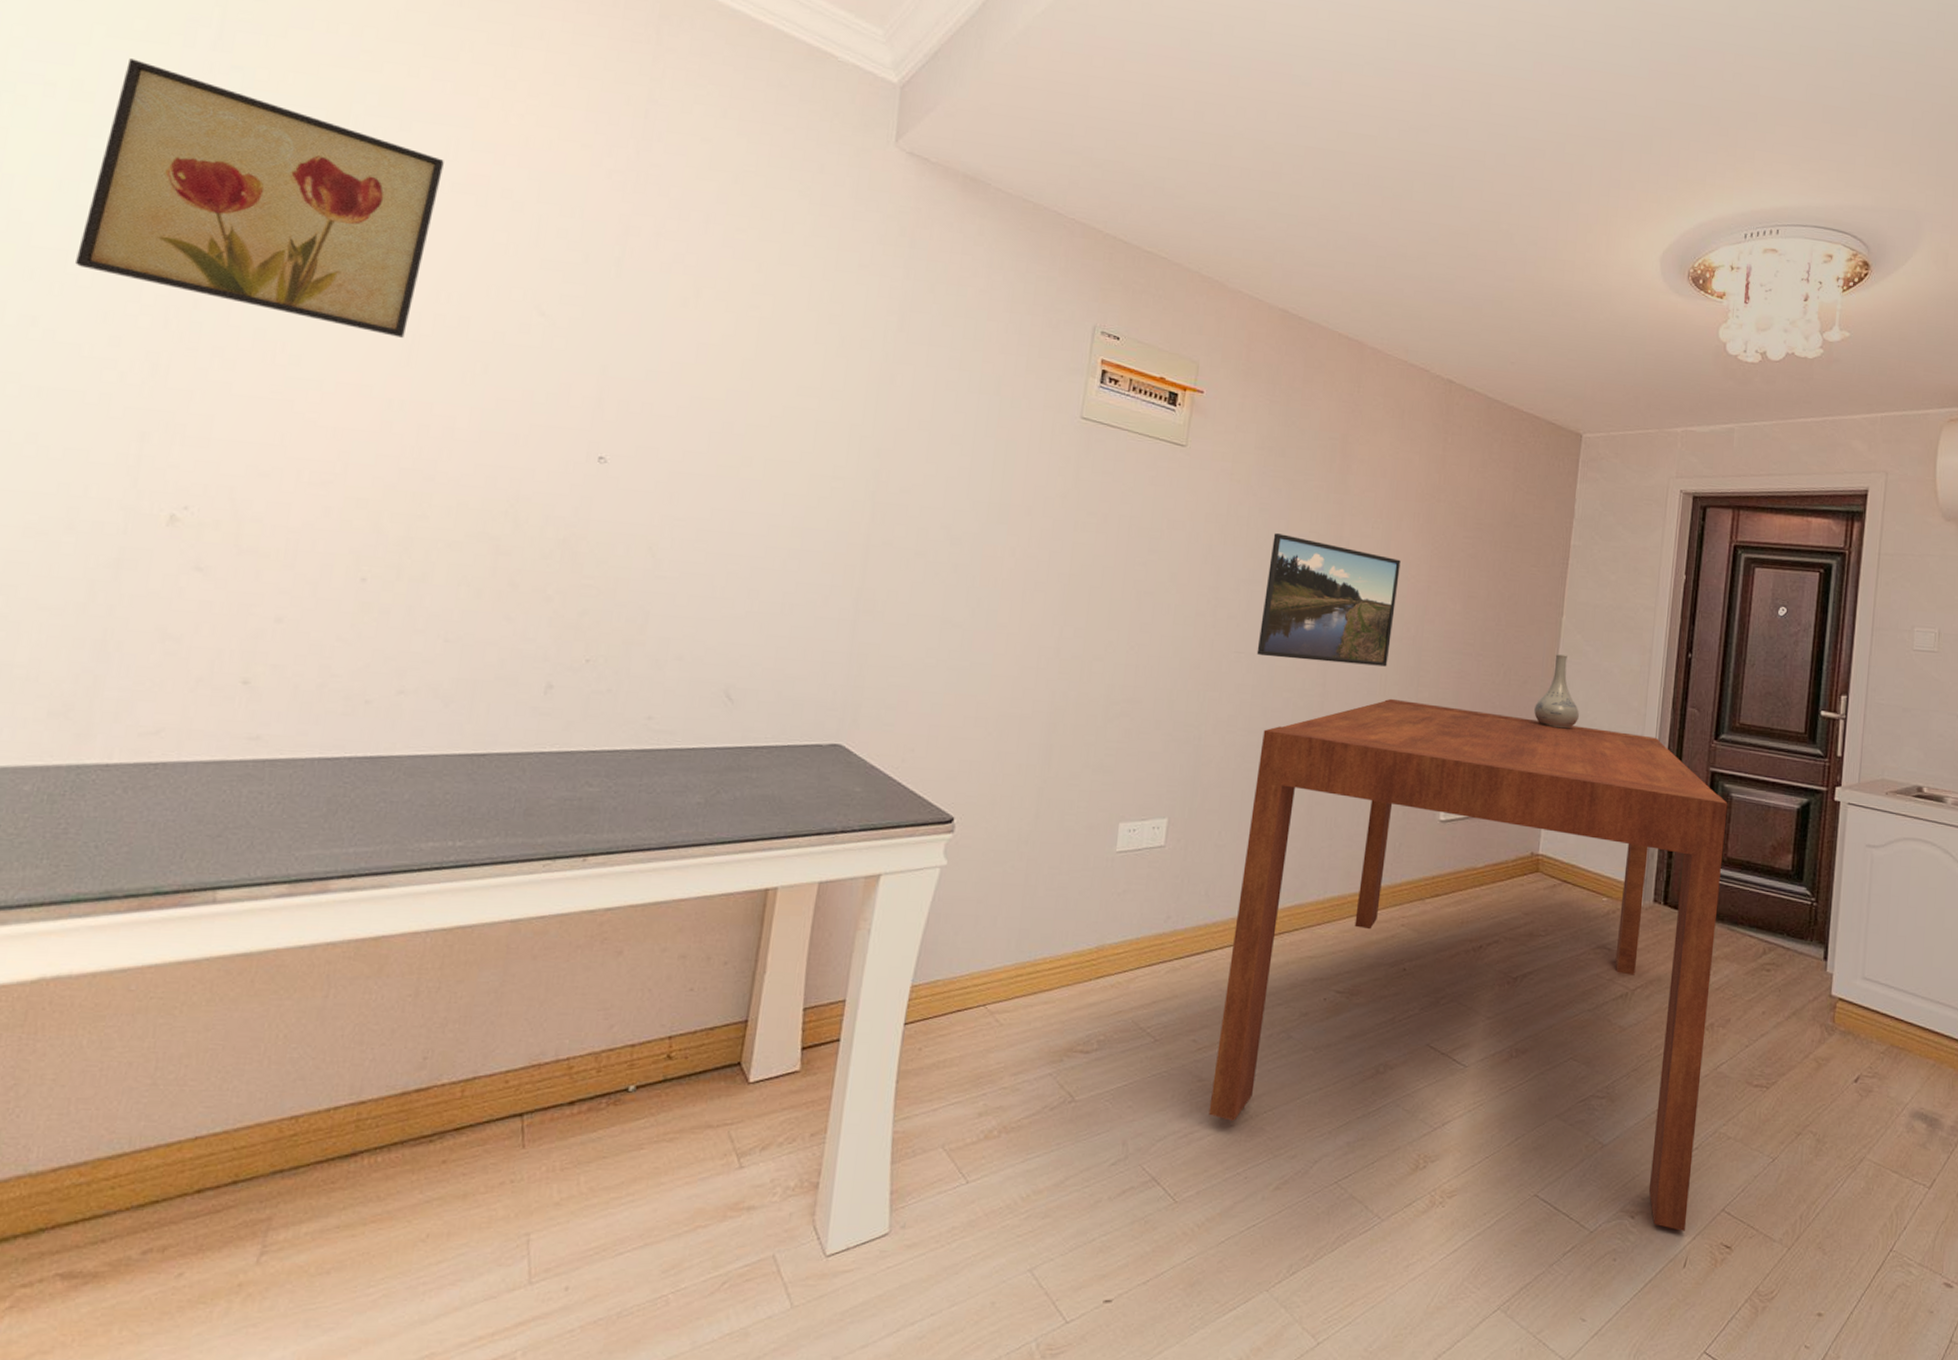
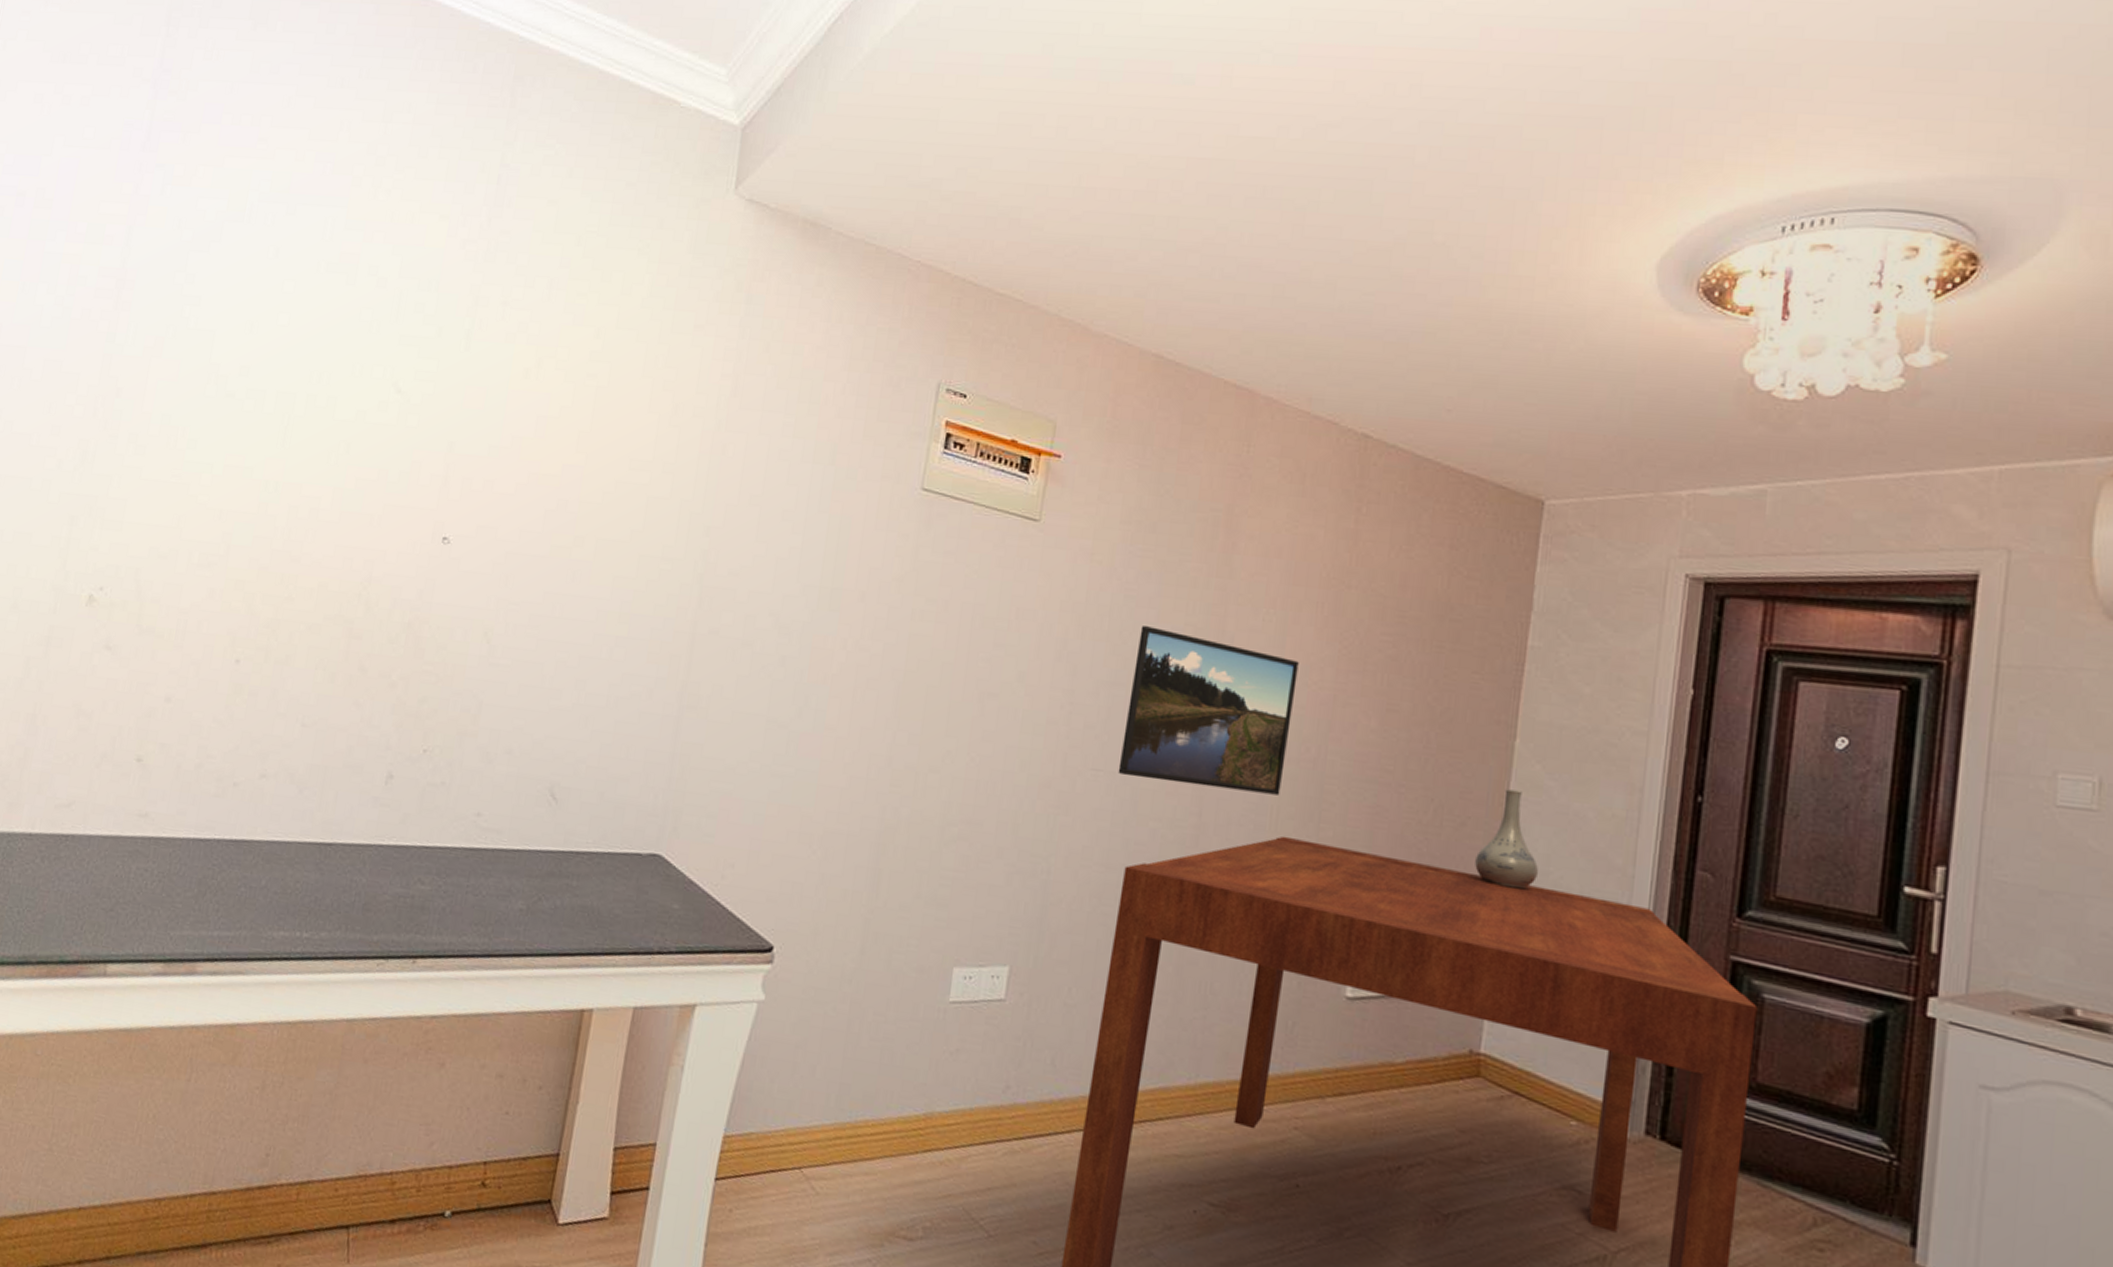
wall art: present [75,58,444,338] -> none [31,165,322,419]

